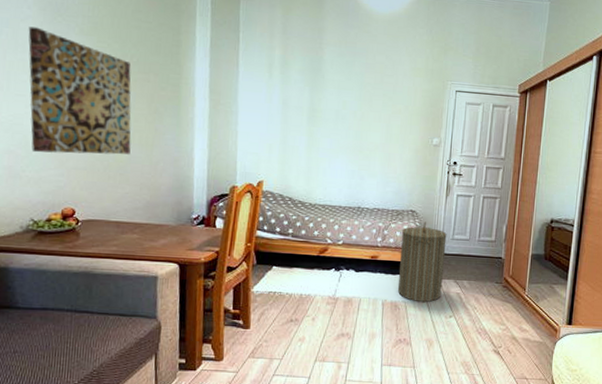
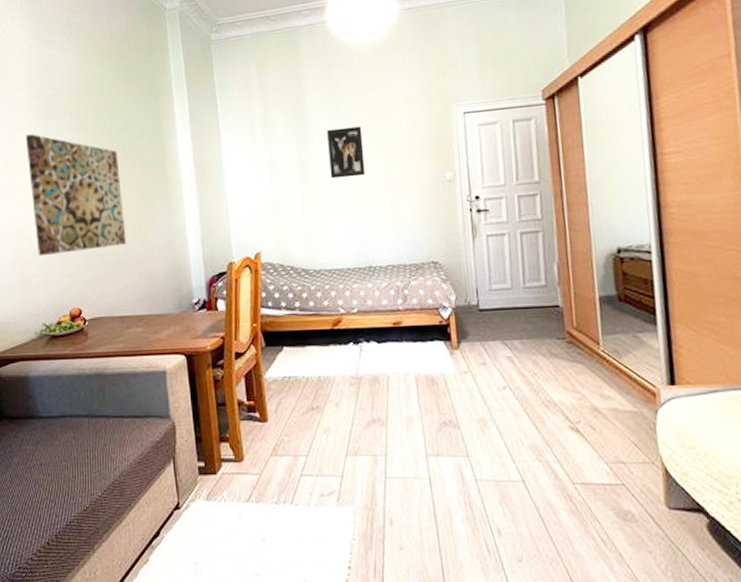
wall art: none [336,82,370,129] -> present [326,126,366,179]
laundry hamper: present [398,221,447,302] -> none [426,273,488,372]

